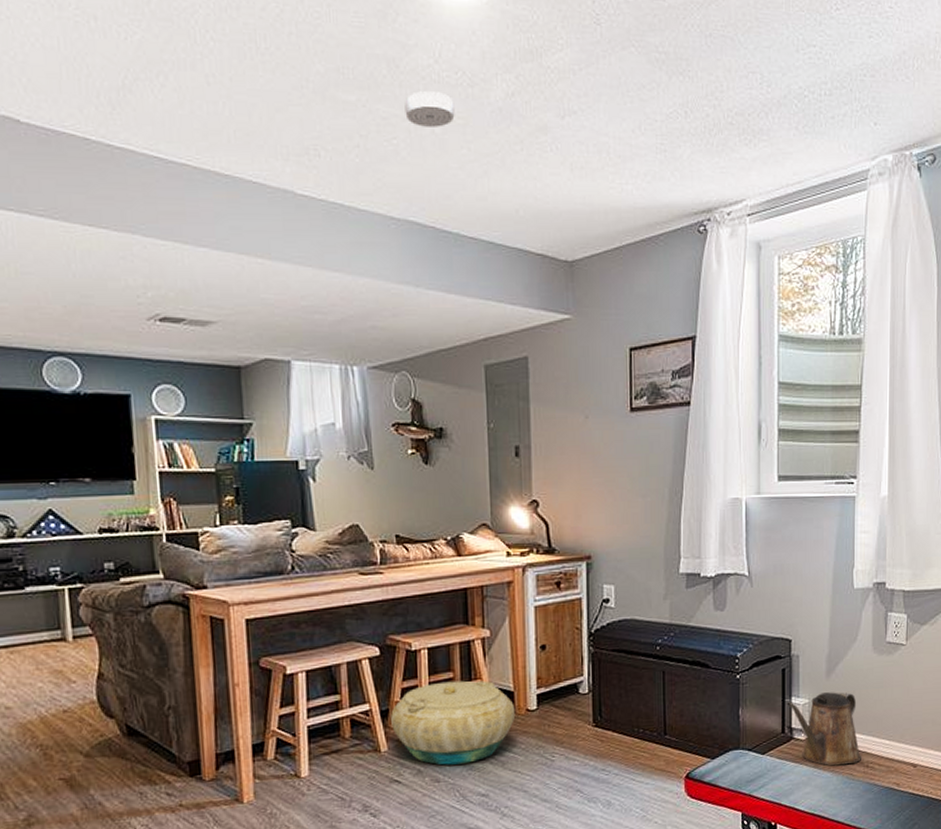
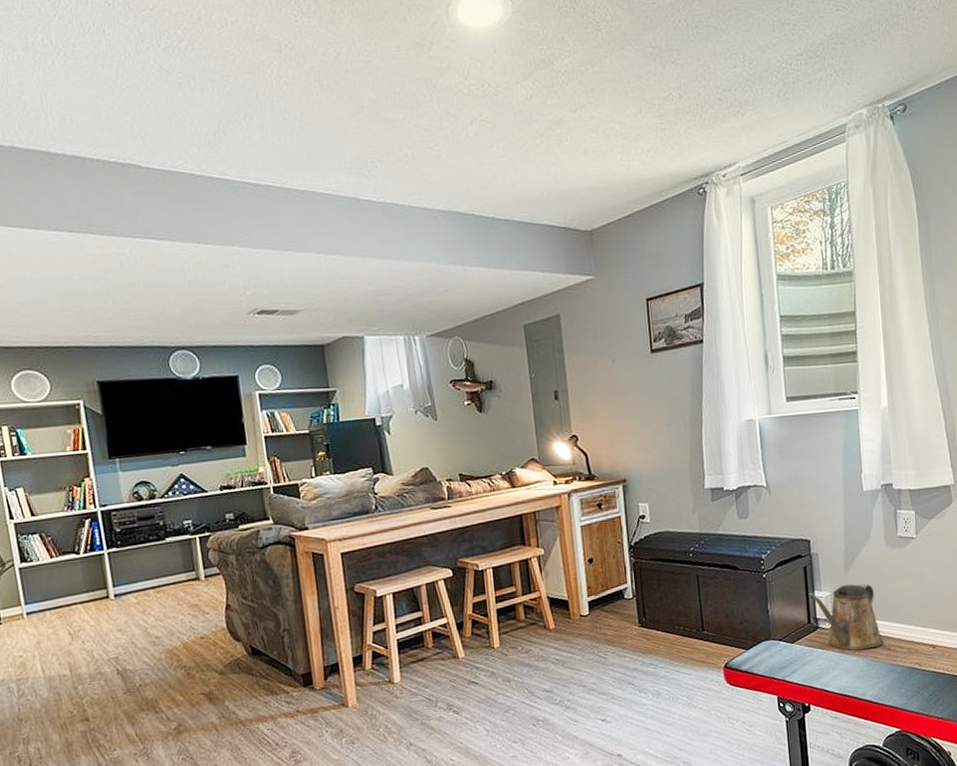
basket: present [391,680,516,765] -> none [465,592,571,667]
smoke detector: present [404,91,455,127] -> none [442,103,485,133]

